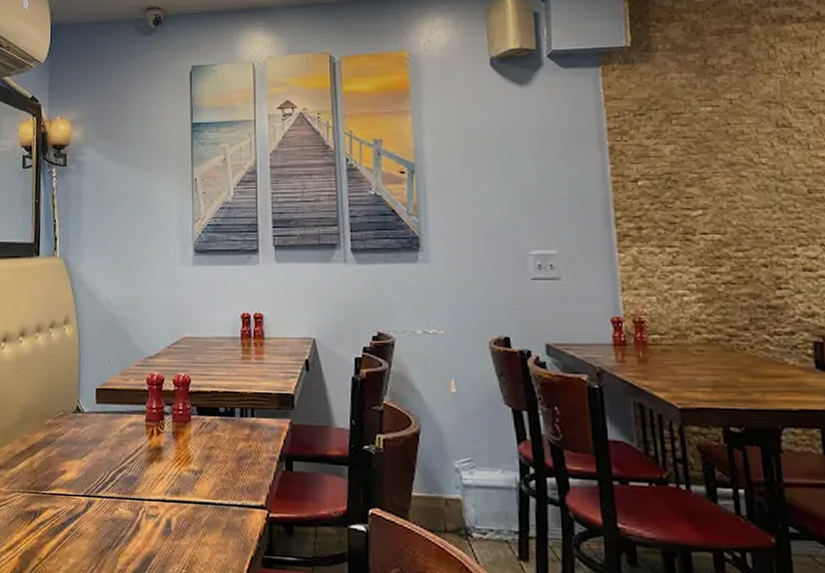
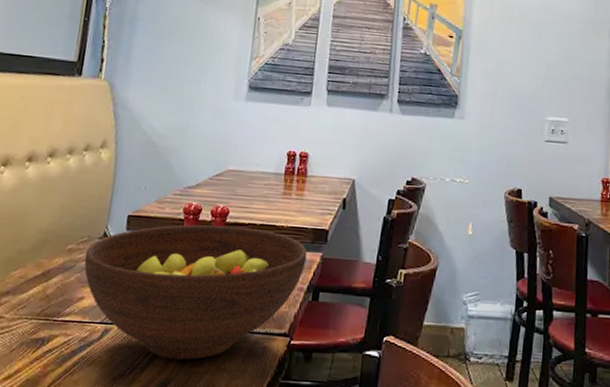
fruit bowl: none [62,394,275,533] -> present [84,224,307,360]

